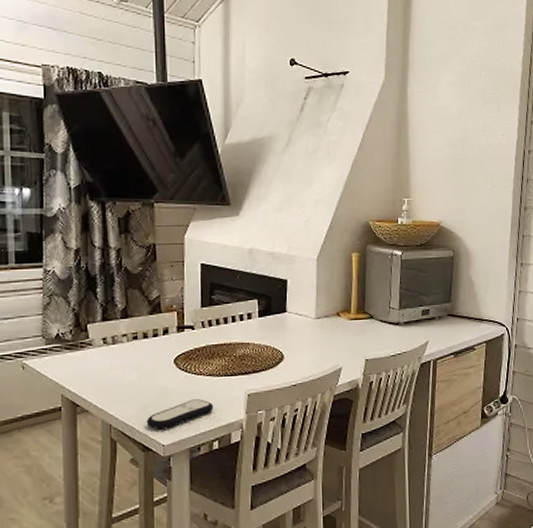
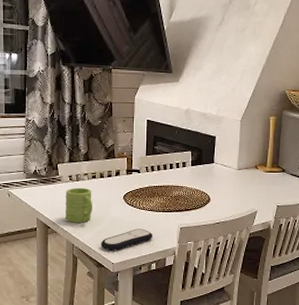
mug: none [98,352,136,398] -> present [65,187,93,223]

